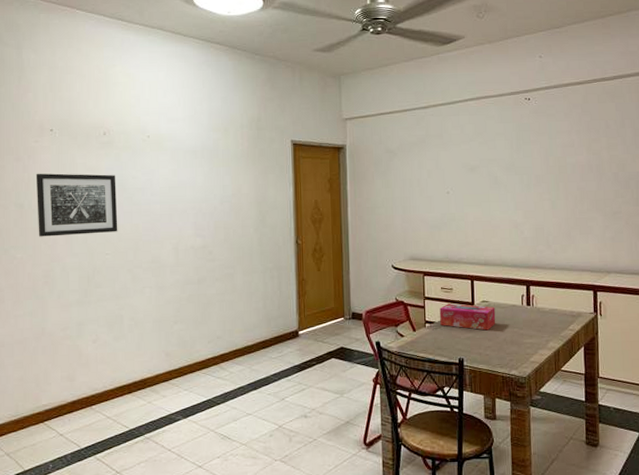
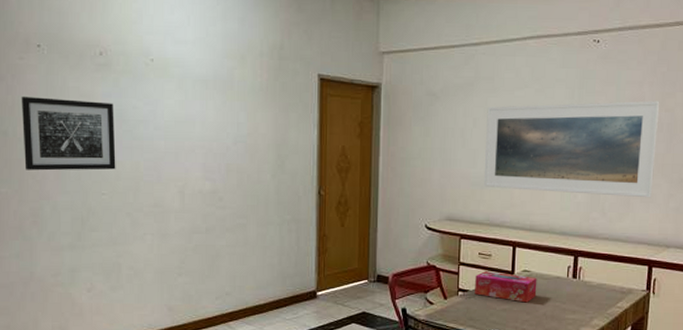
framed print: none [439,146,590,231] -> present [483,100,660,198]

